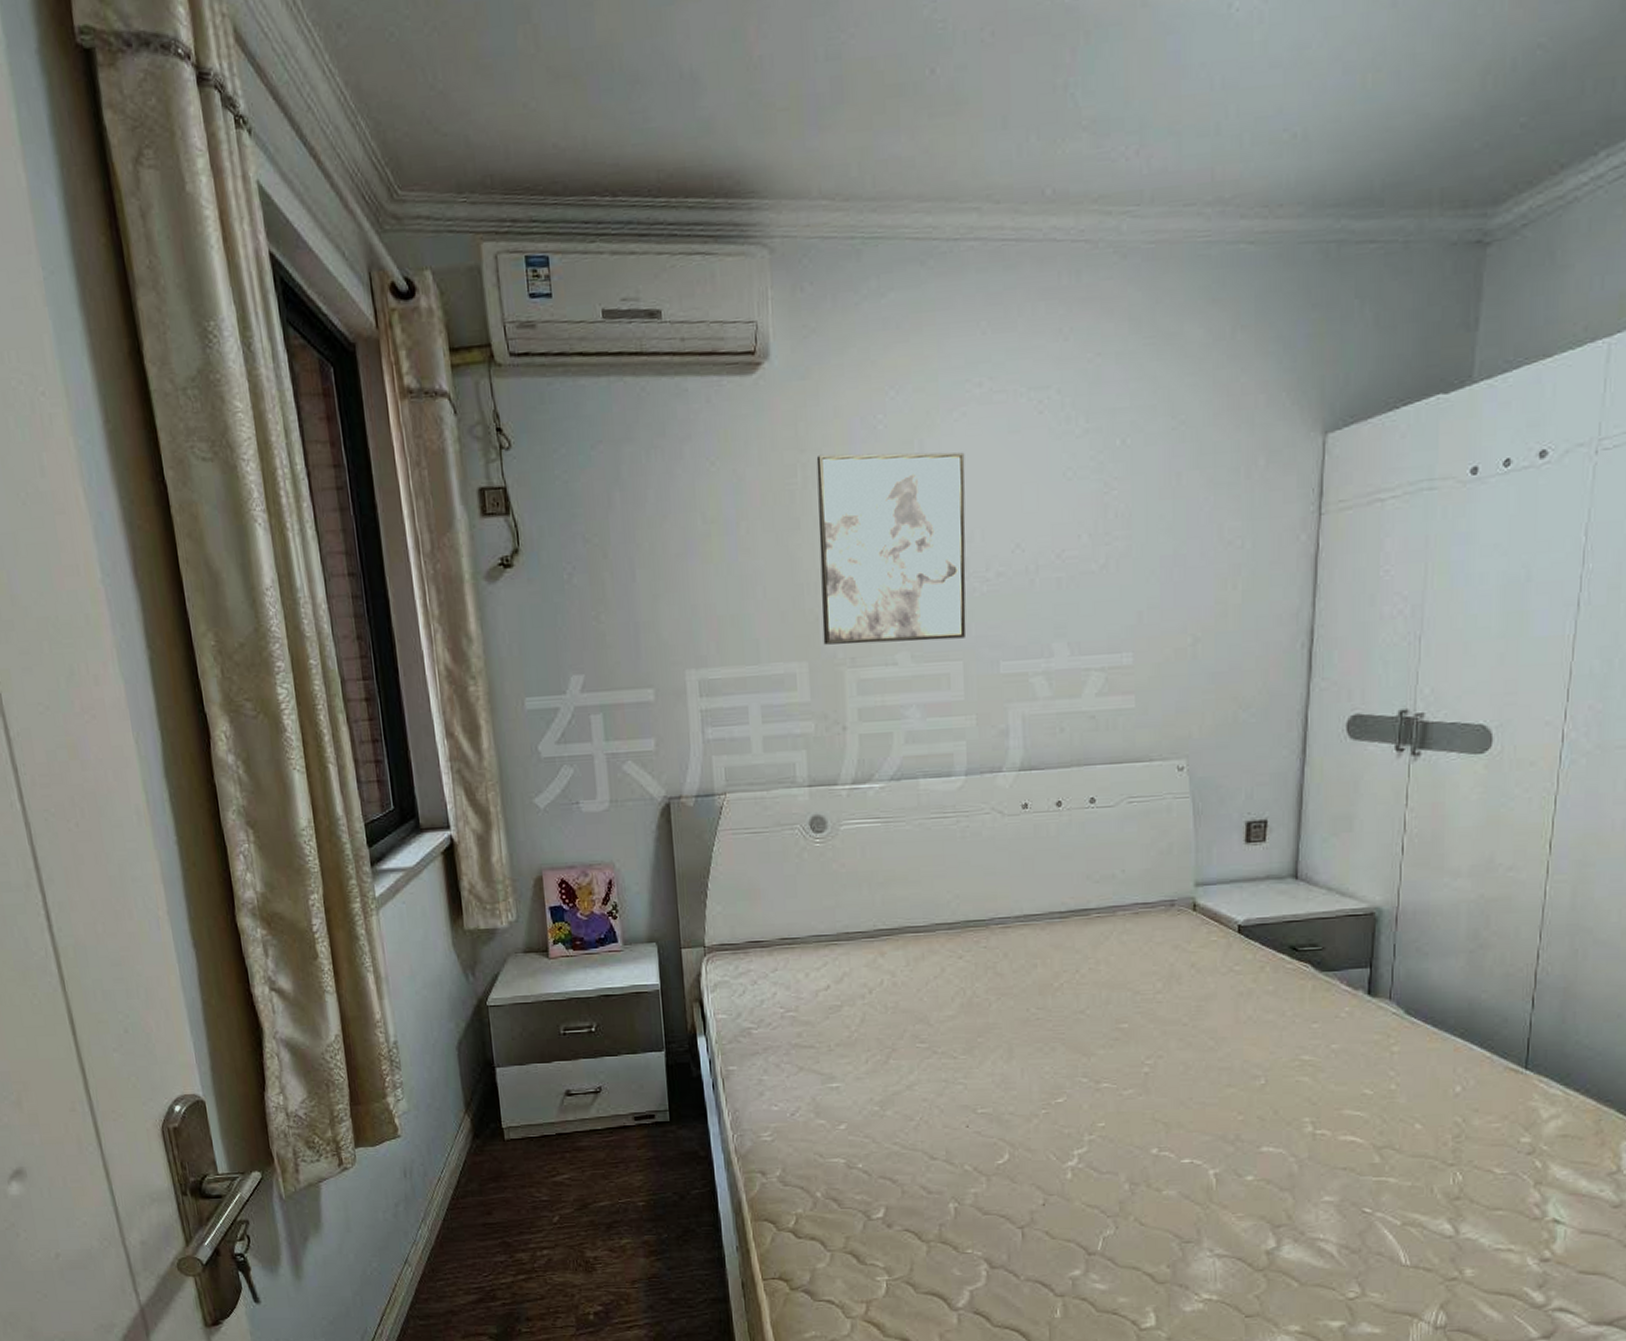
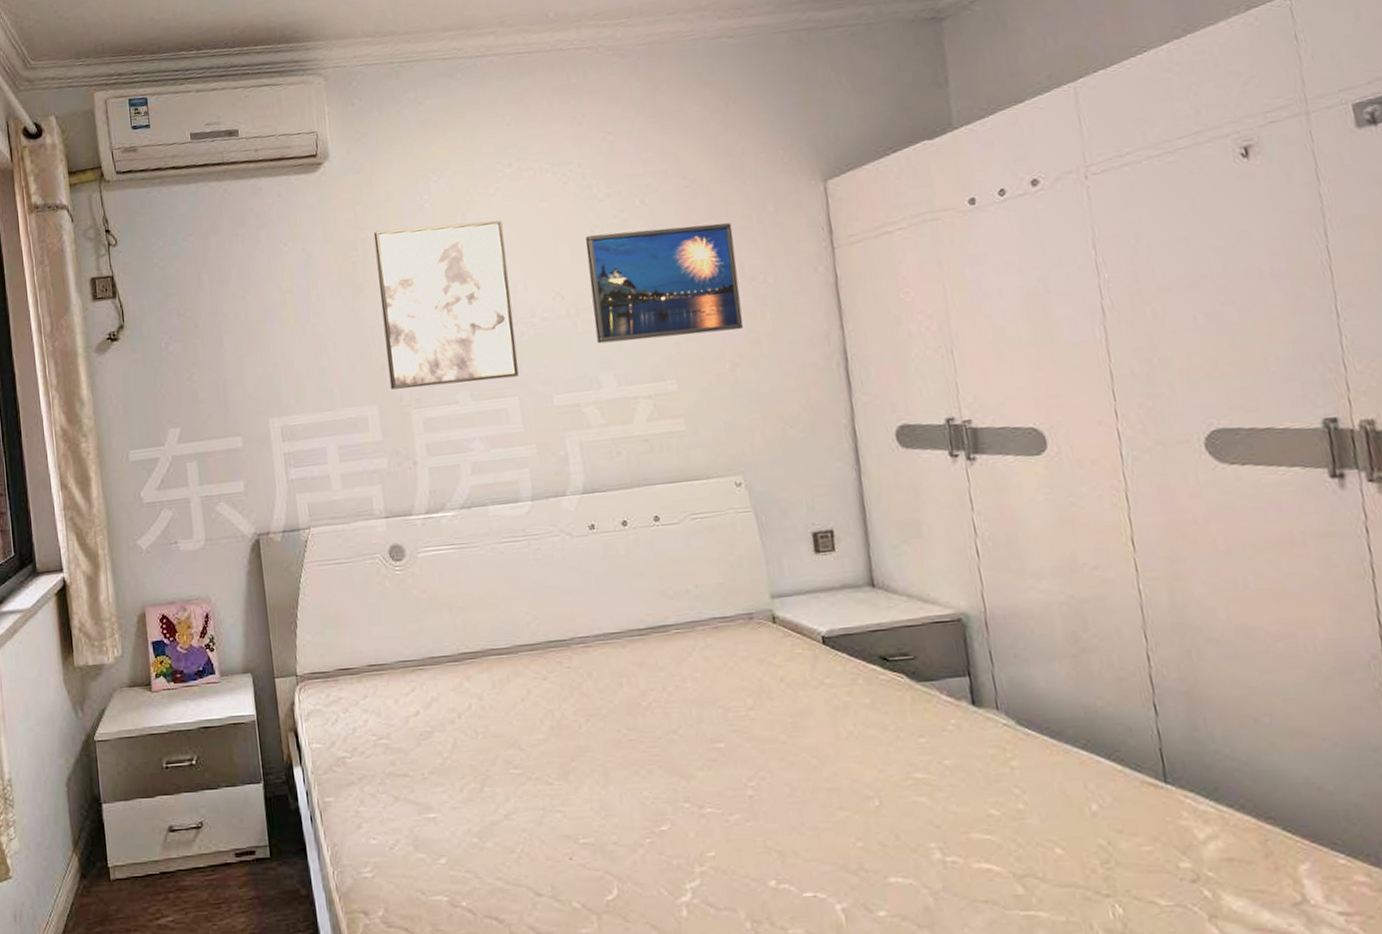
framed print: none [1054,475,1217,607] -> present [585,223,743,344]

